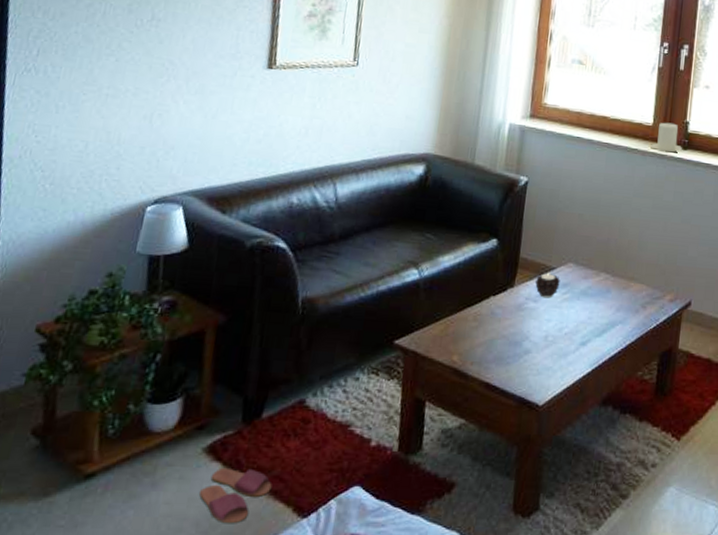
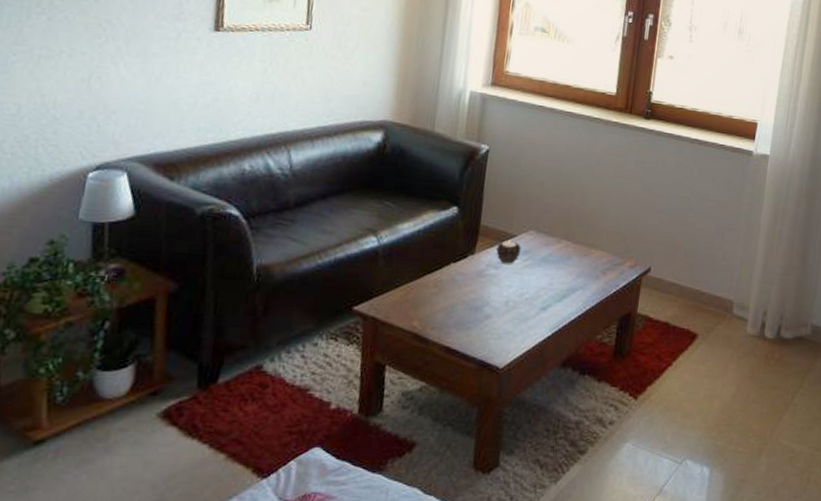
slippers: present [199,467,272,524] -> none [155,431,230,486]
candle: present [651,122,683,154] -> none [613,92,646,123]

